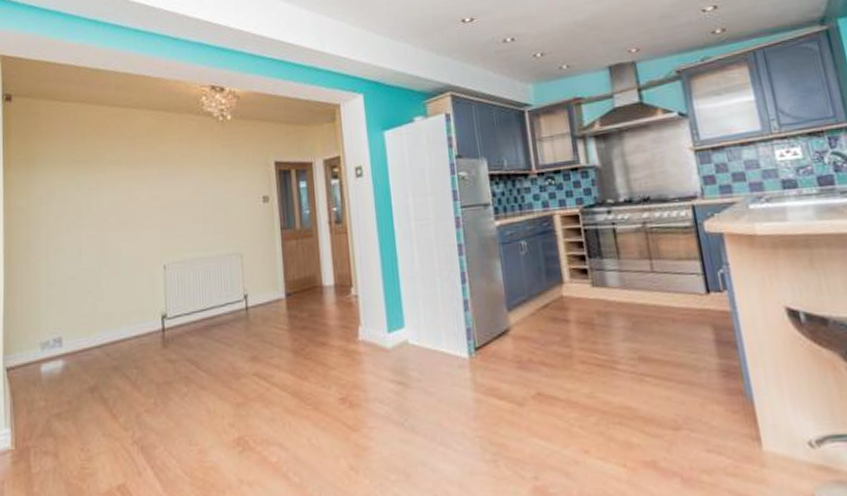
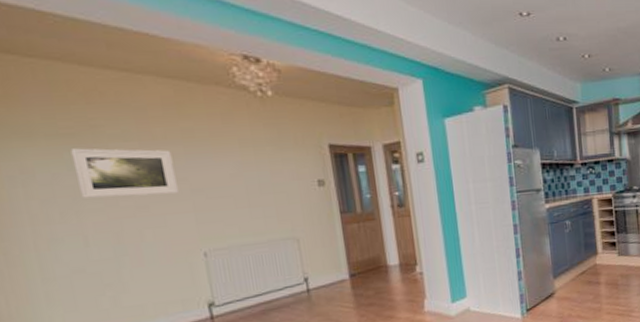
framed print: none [81,171,150,214] -> present [70,148,178,198]

